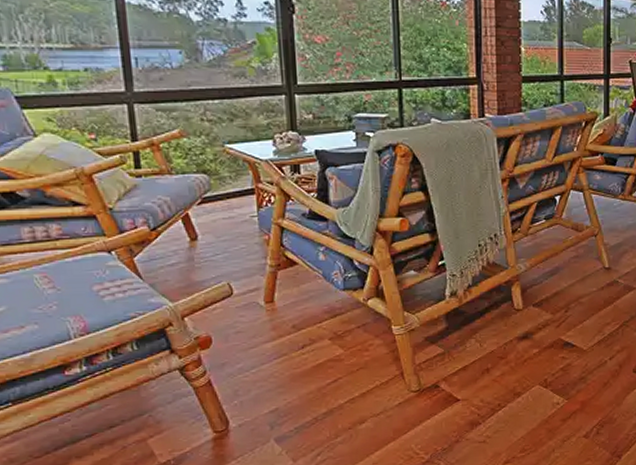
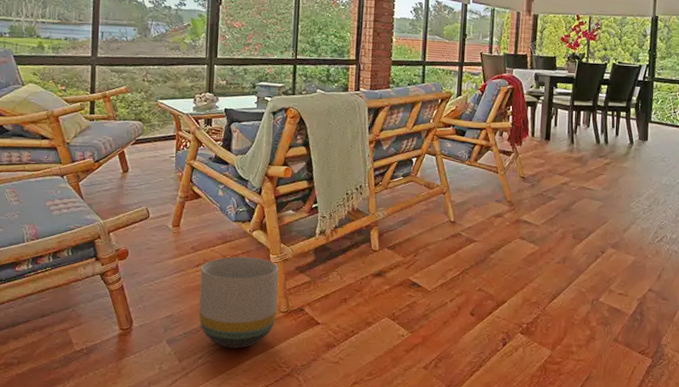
planter: none [307,330,407,440] -> present [198,256,279,349]

